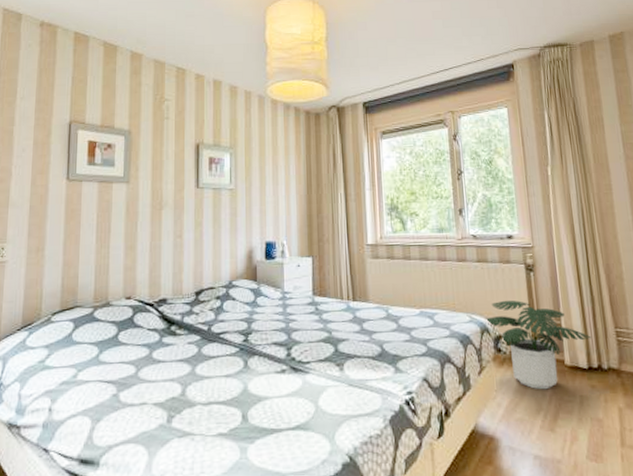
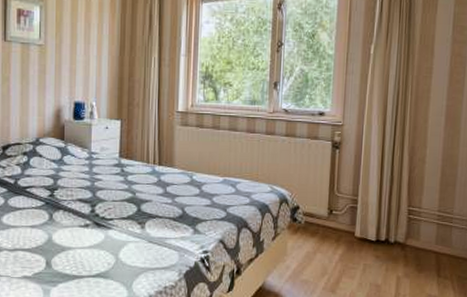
potted plant: present [485,300,591,390] -> none [285,174,384,257]

